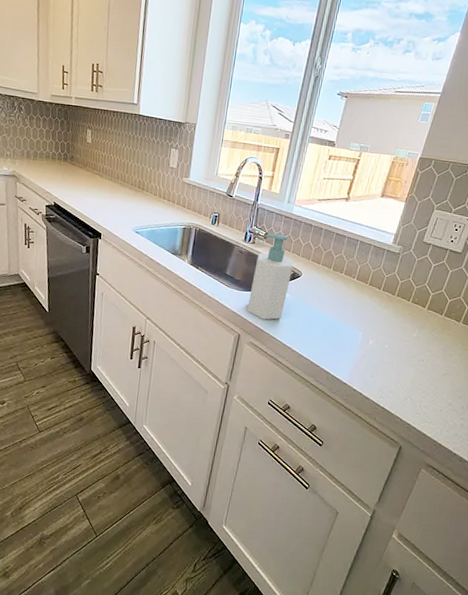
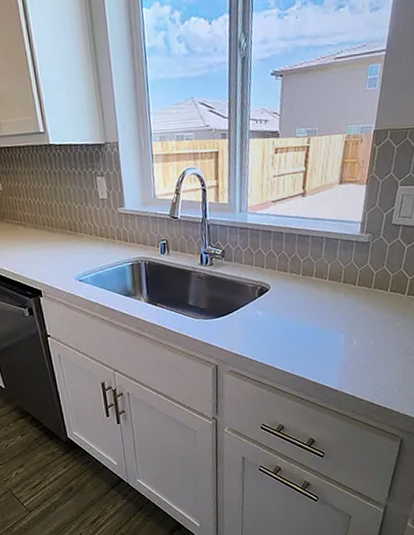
soap bottle: present [247,233,293,320] -> none [218,248,260,344]

